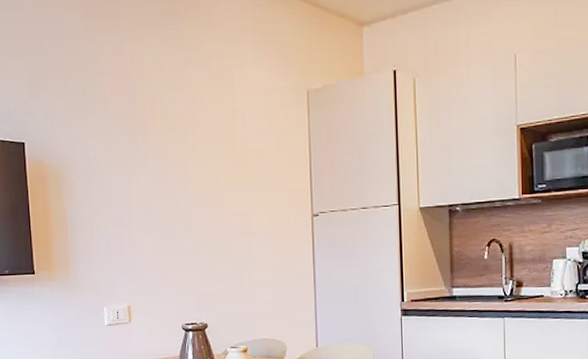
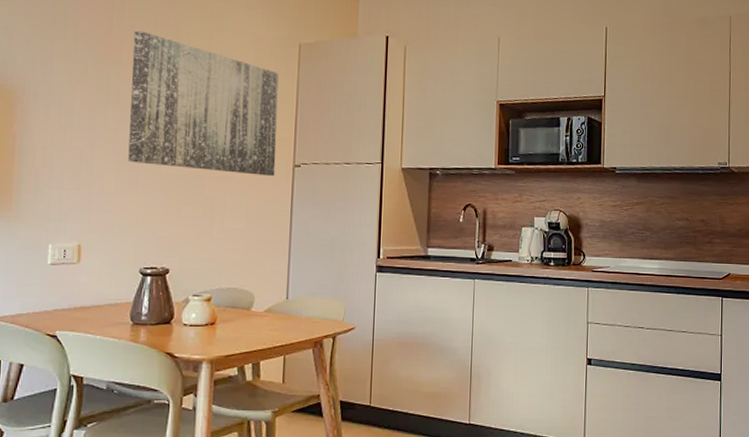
wall art: none [154,98,295,228] -> present [128,31,279,176]

